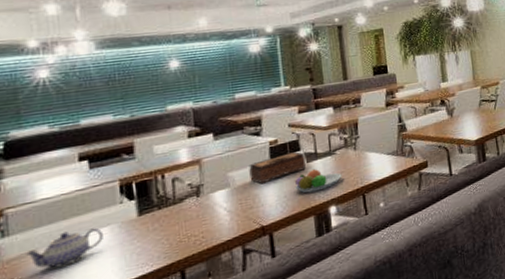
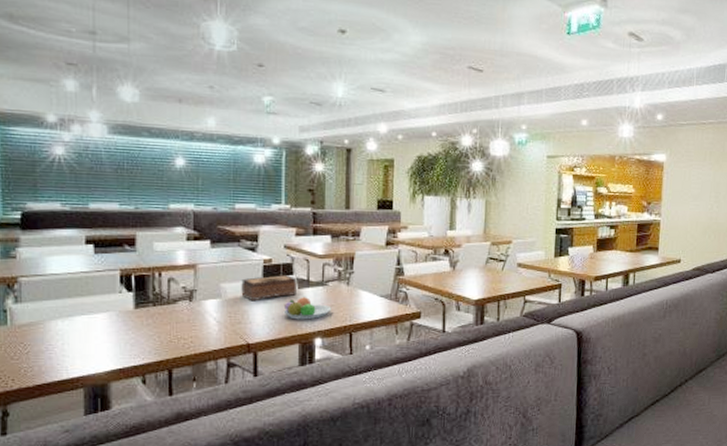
teapot: present [24,228,103,269] -> none [34,309,102,342]

